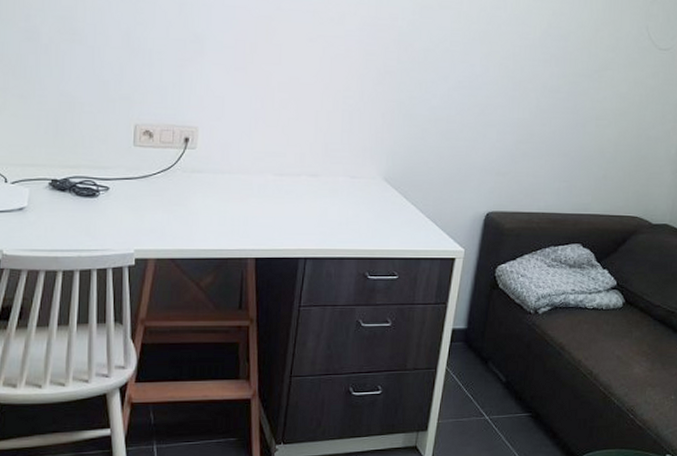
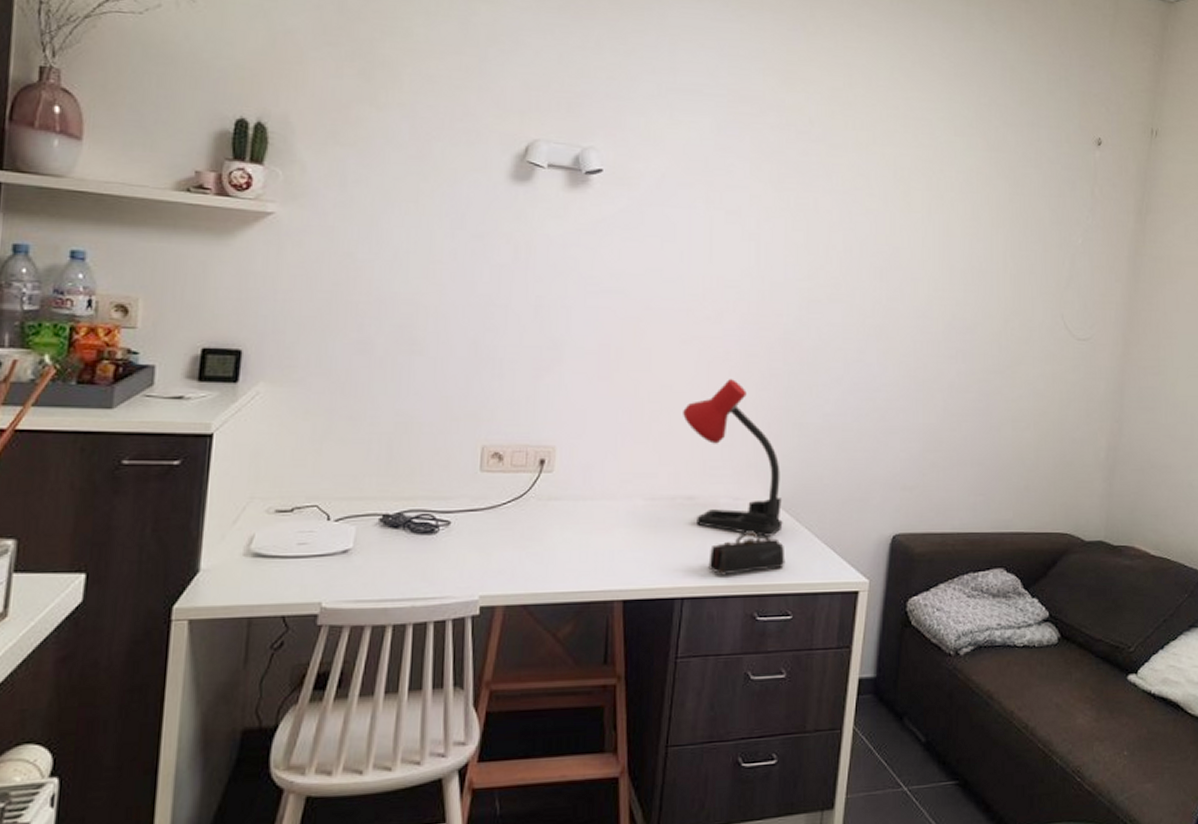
desk lamp: none [308,74,393,210] -> present [683,379,783,537]
pencil case: none [328,204,394,241] -> present [708,531,786,576]

